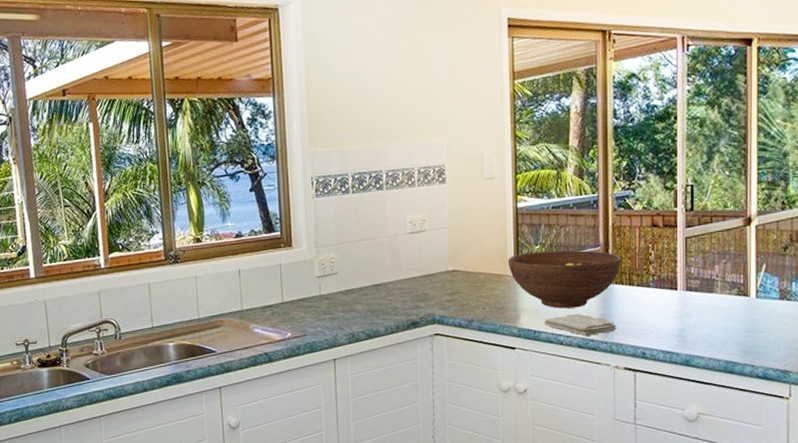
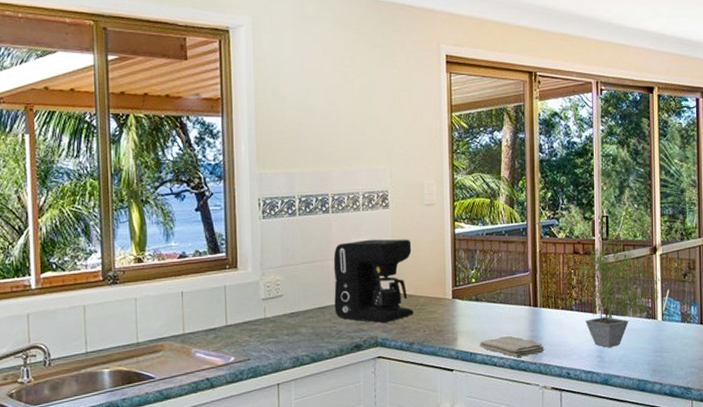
coffee maker: none [388,214,472,300] -> present [333,239,413,323]
fruit bowl: present [507,250,622,309] -> none [446,275,548,331]
potted plant: none [648,205,756,326] -> present [571,234,662,347]

